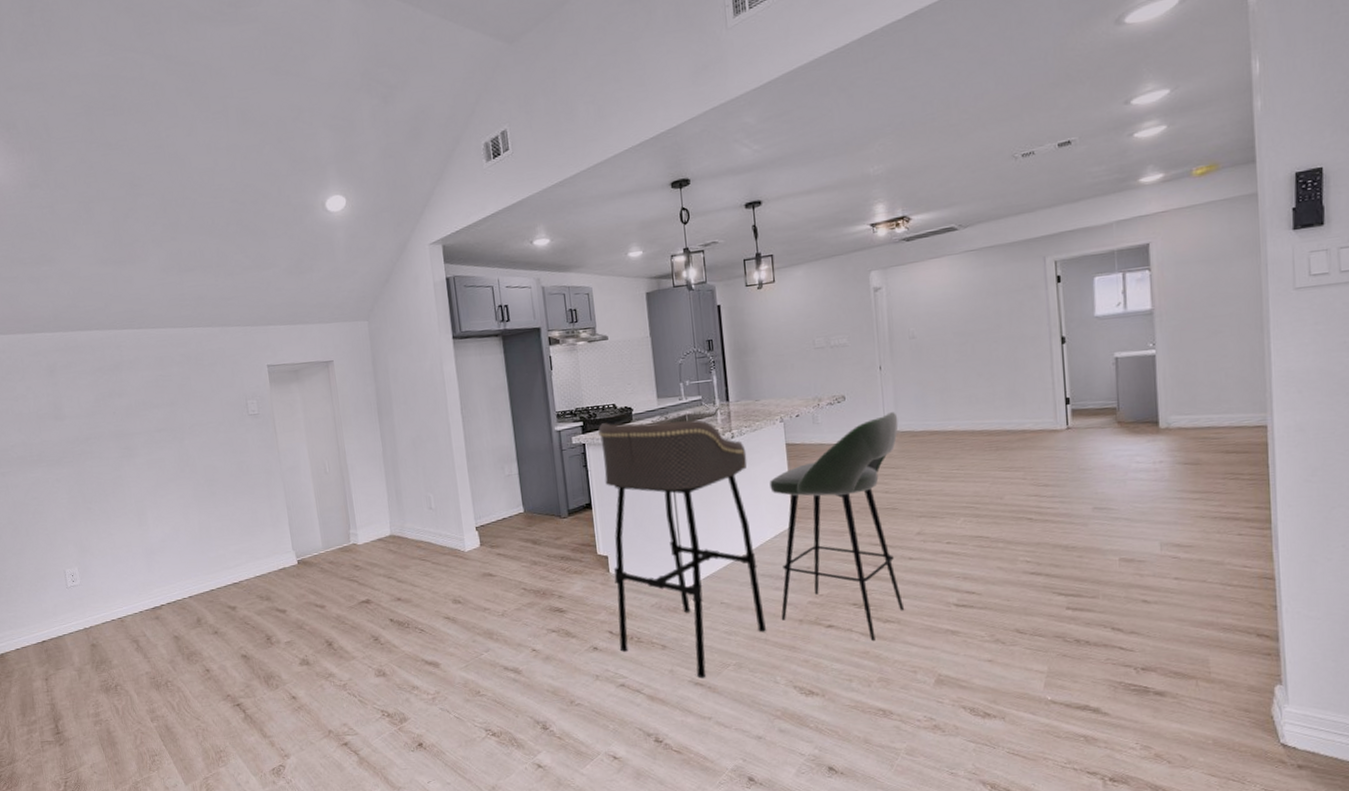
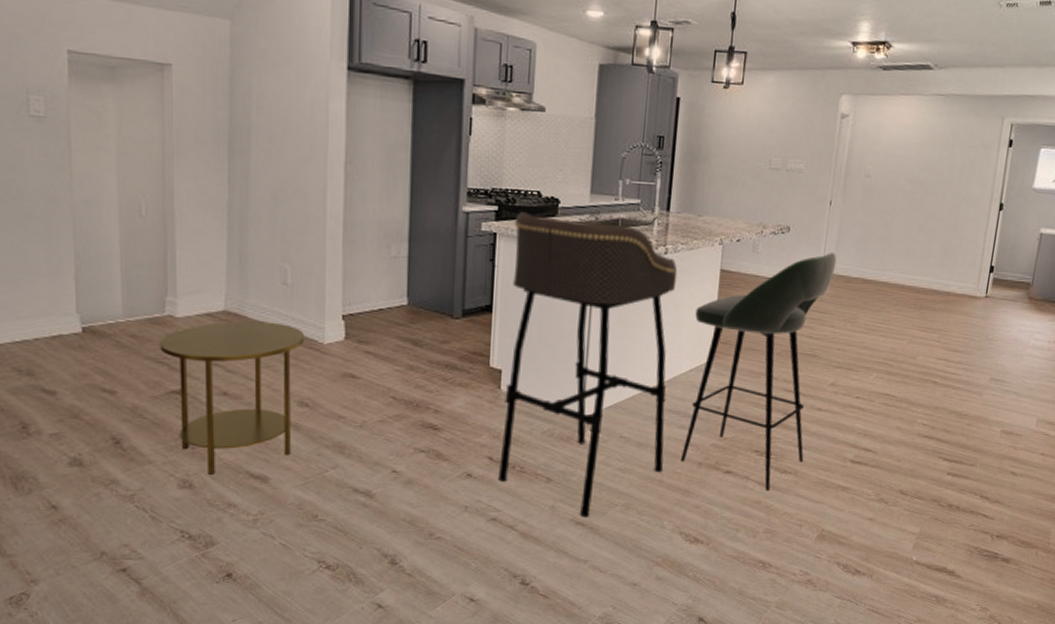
side table: none [348,539,453,664] -> present [158,321,305,475]

